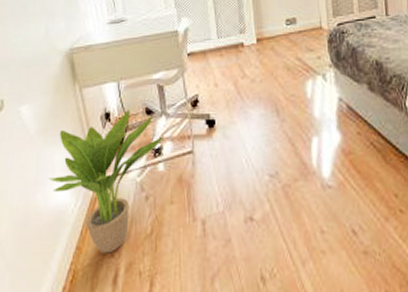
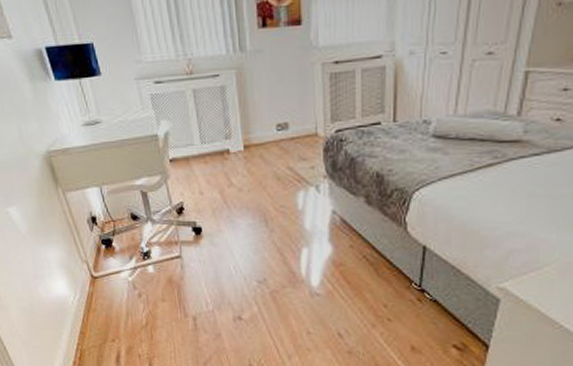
potted plant: present [48,110,163,254] -> none [46,214,151,339]

